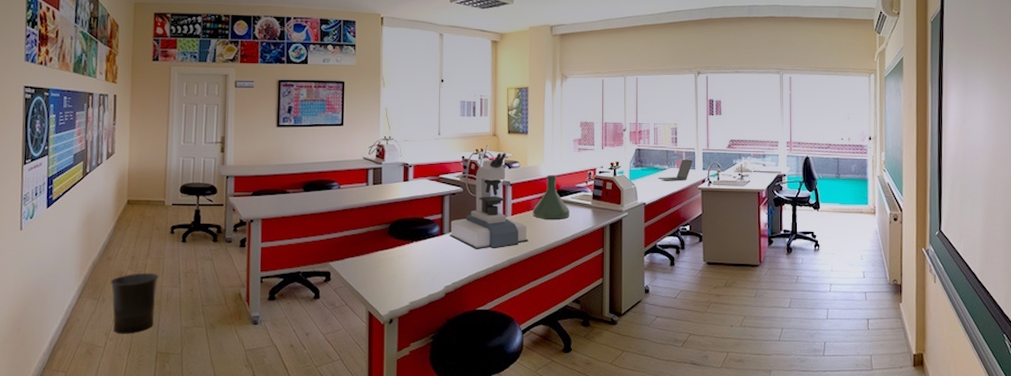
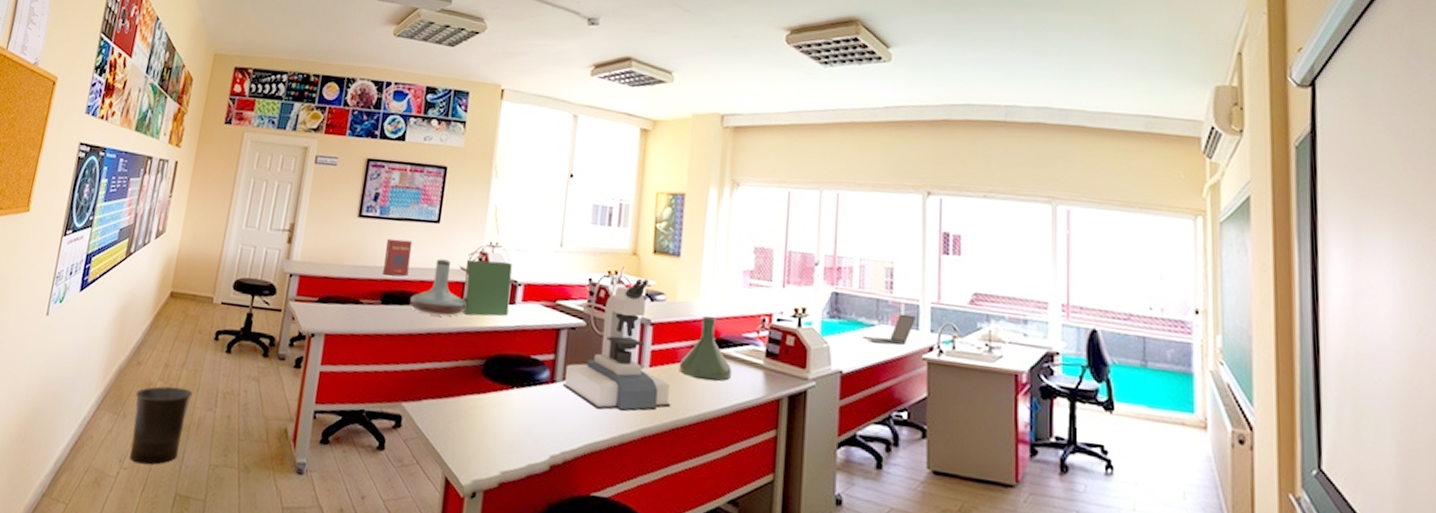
book: none [302,141,323,169] -> present [383,238,413,277]
flask: none [326,153,371,196] -> present [409,258,467,317]
binder: none [367,150,404,193] -> present [462,259,512,317]

